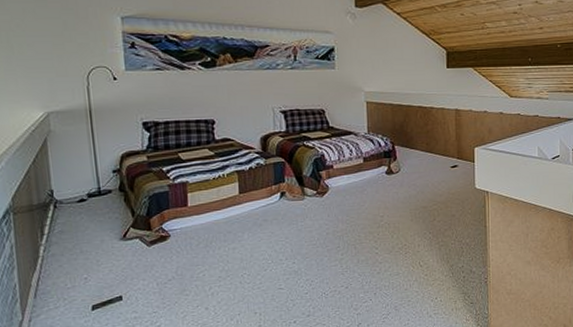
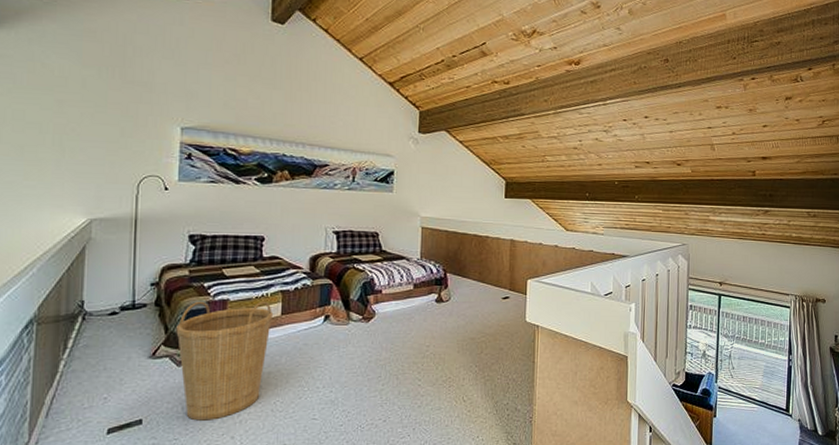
basket: none [142,181,231,295] -> present [176,301,272,421]

